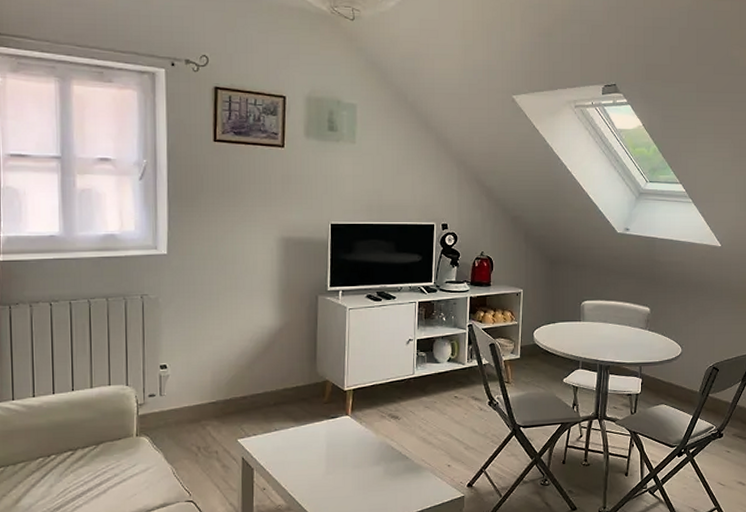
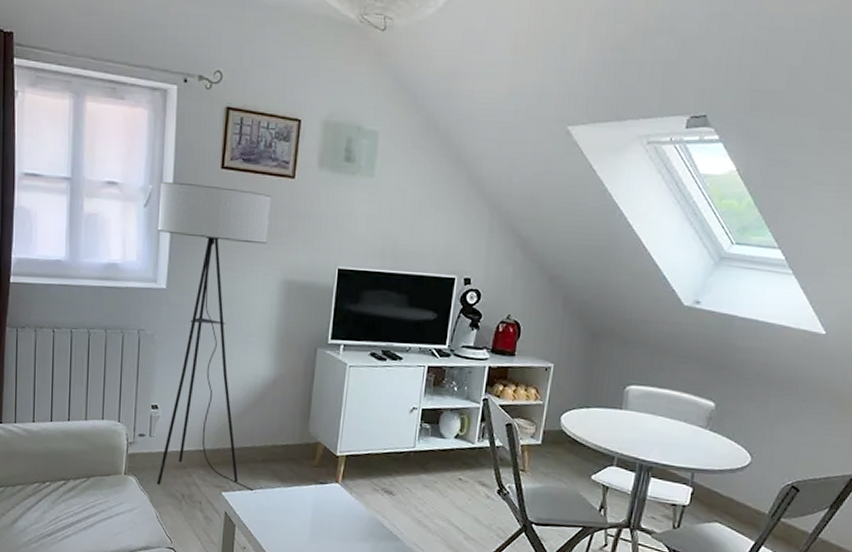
floor lamp: none [154,155,271,442] -> present [156,181,271,493]

